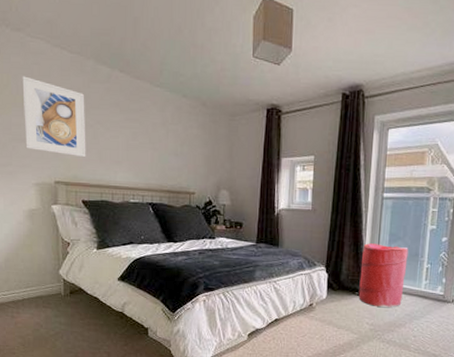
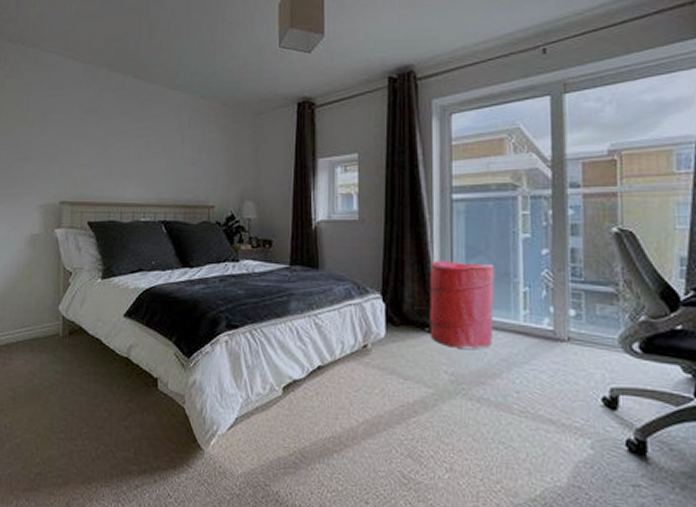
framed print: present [22,76,86,158] -> none [32,91,96,173]

